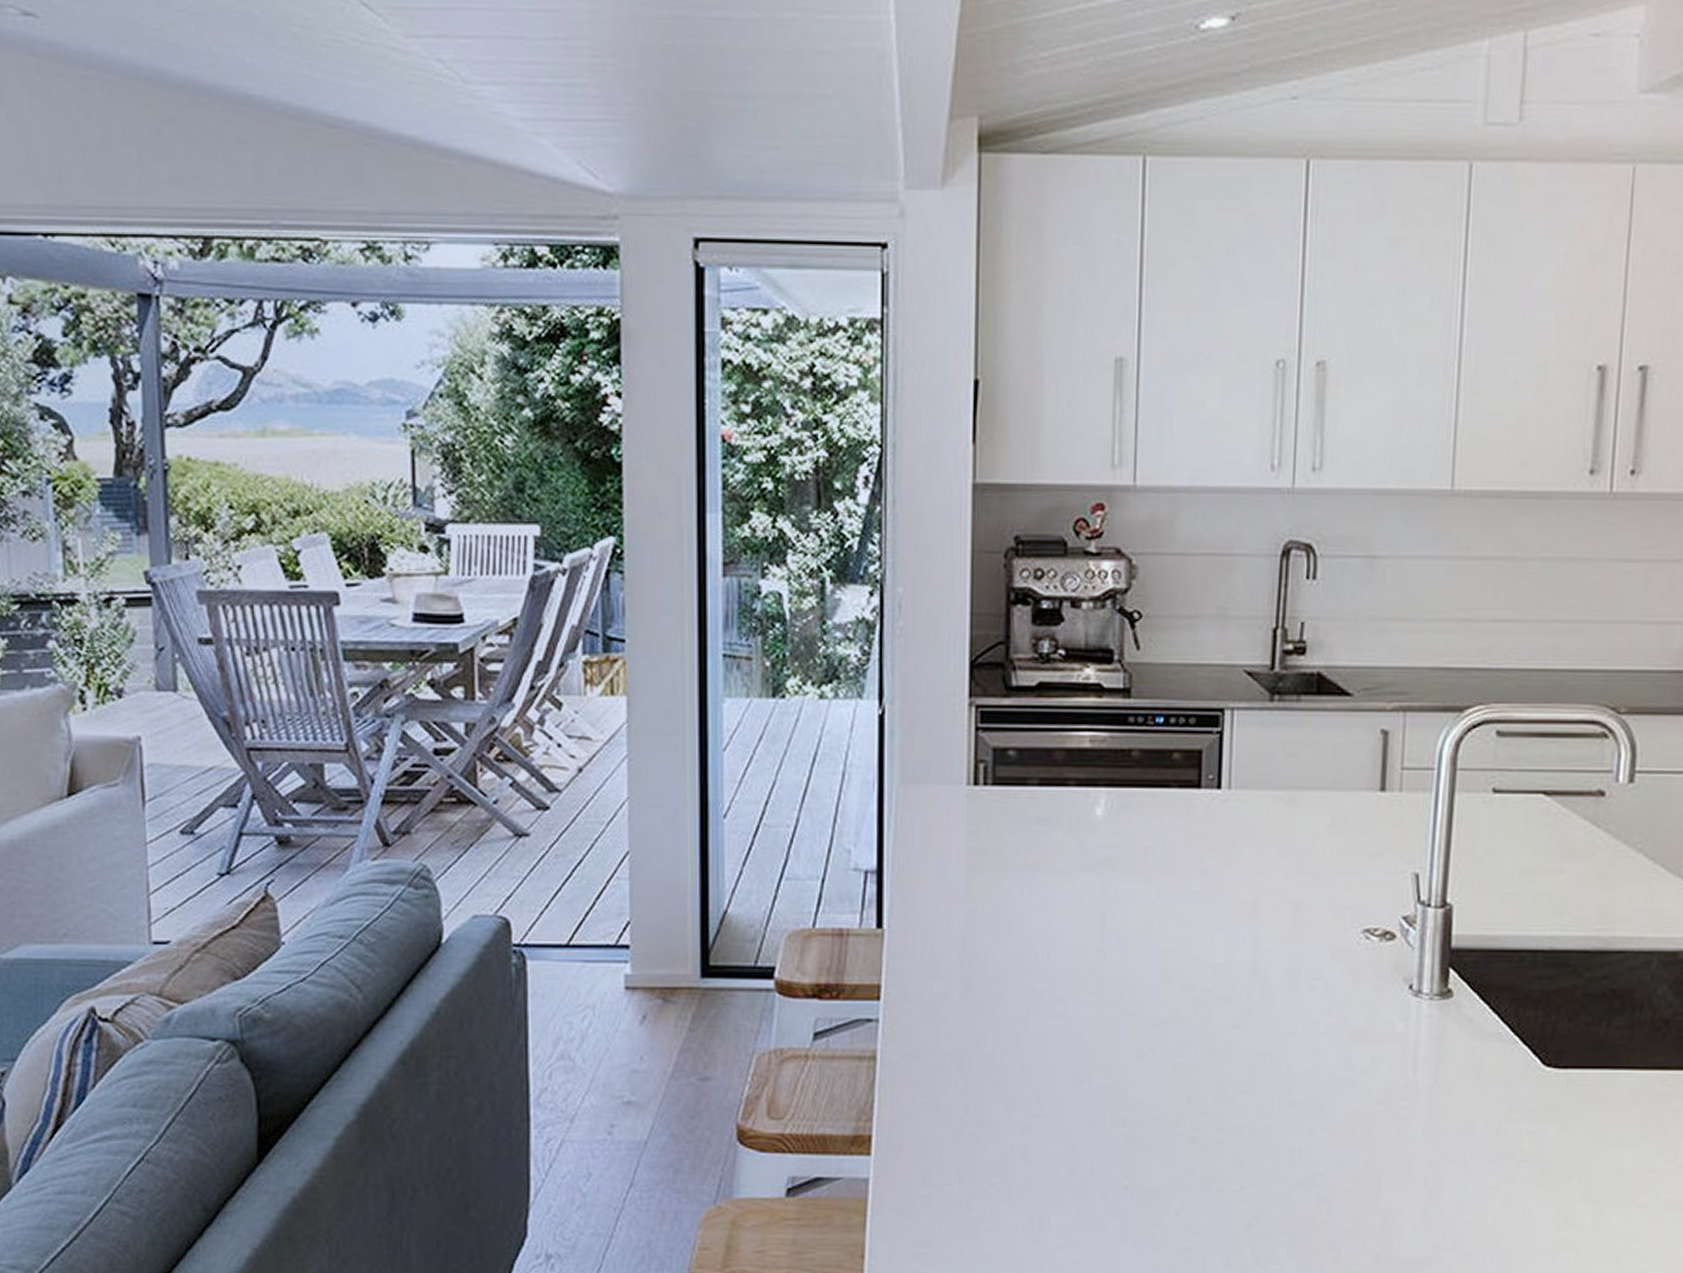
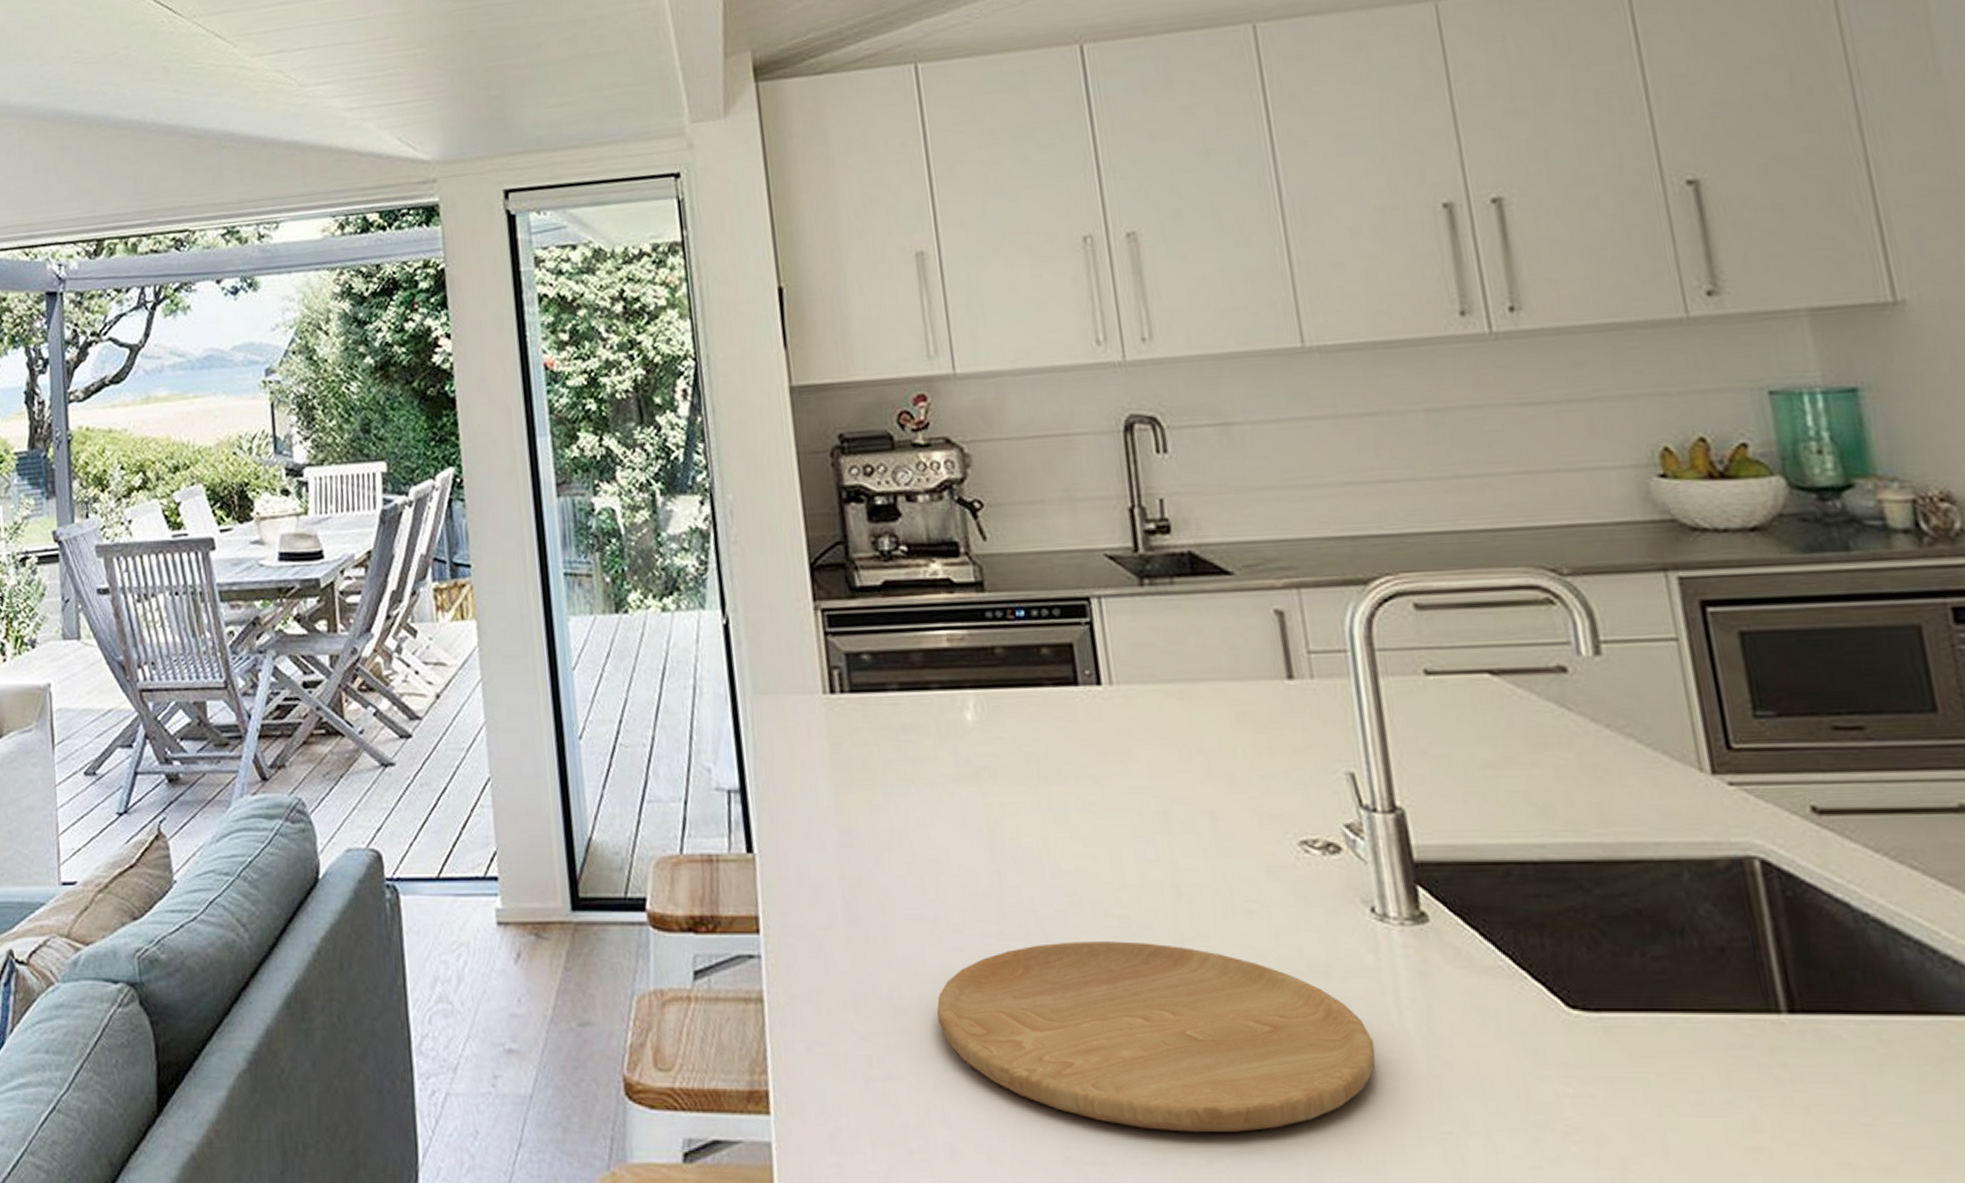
cutting board: none [1032,1010,1390,1165] -> present [937,941,1376,1133]

